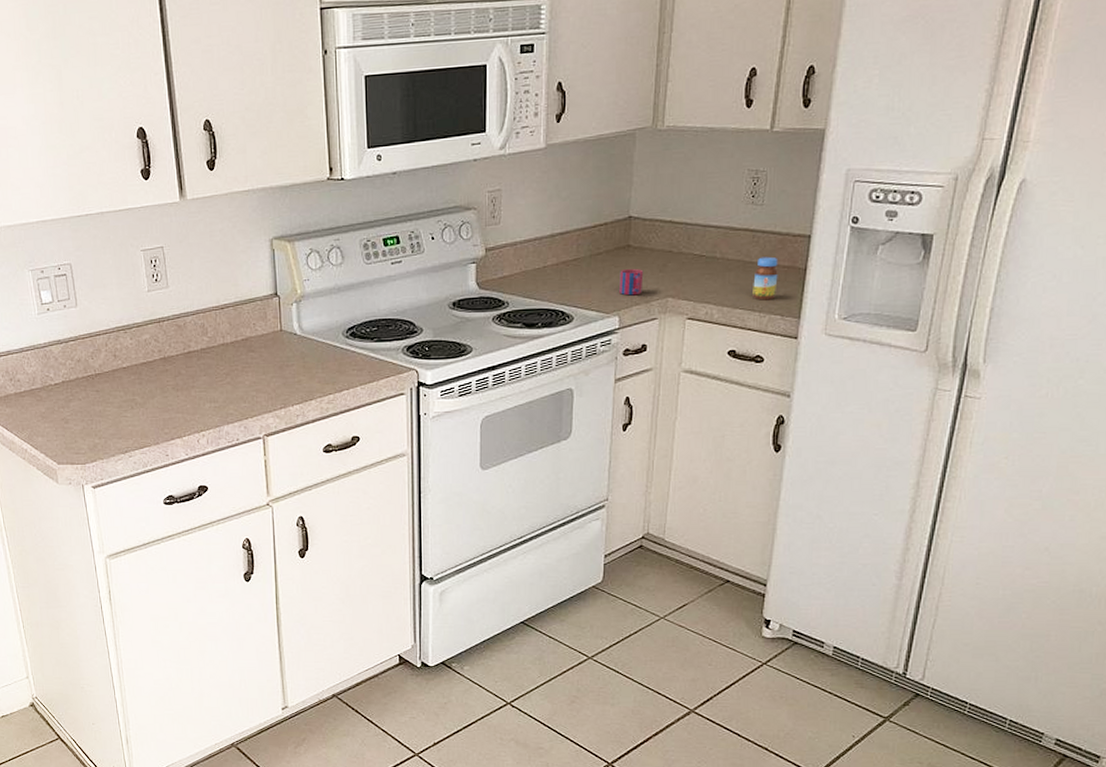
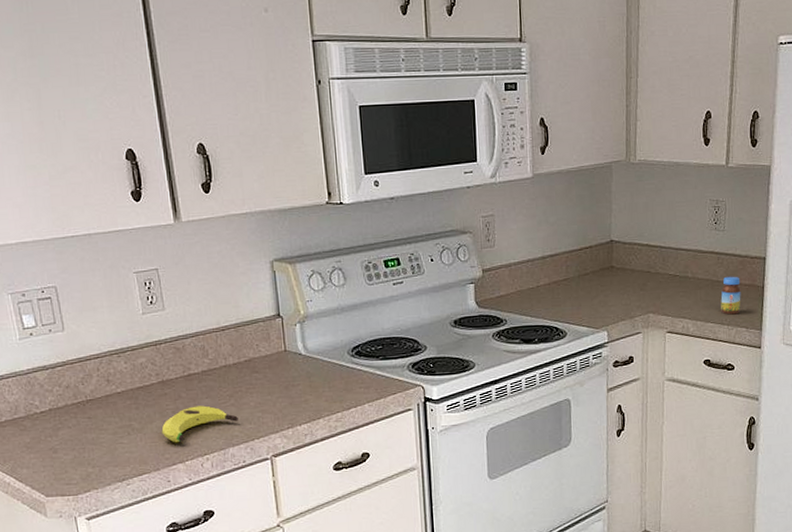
banana: none [162,383,234,419] -> present [161,405,238,443]
mug: present [619,268,644,296] -> none [605,287,627,312]

